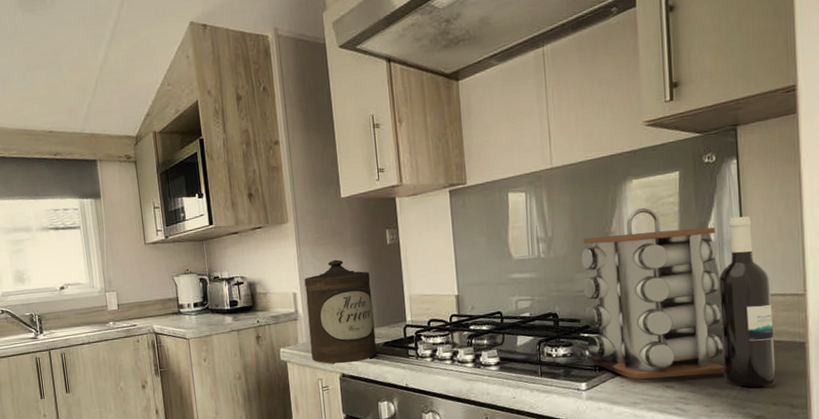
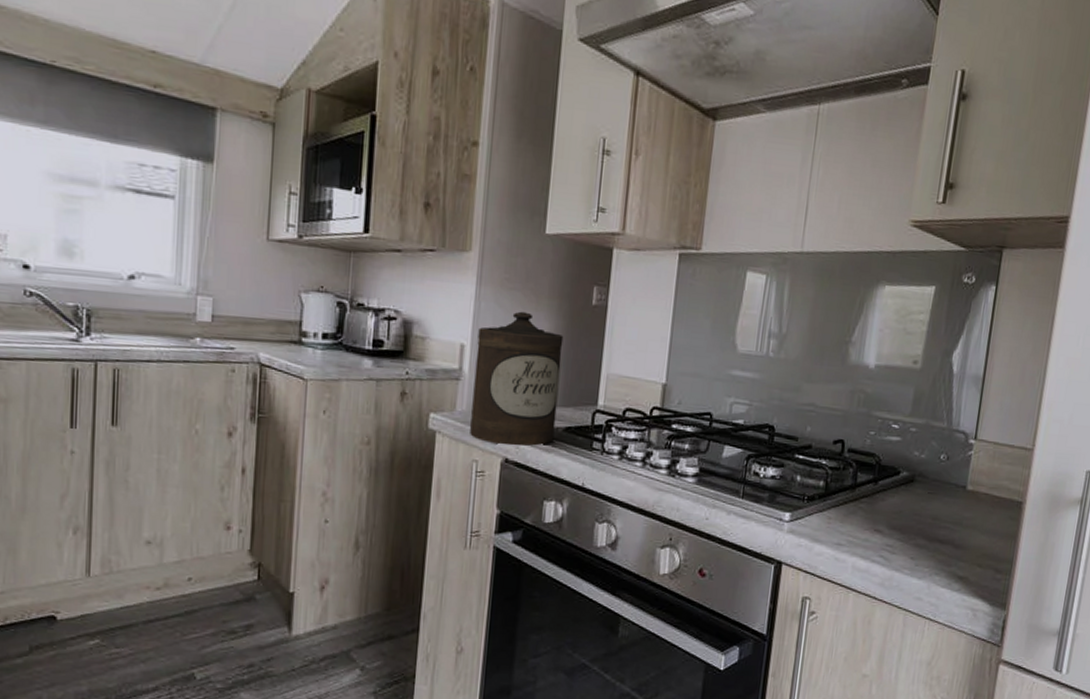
spice rack: present [581,208,725,380] -> none [799,320,959,524]
wine bottle: present [718,215,776,388] -> none [936,350,1003,546]

